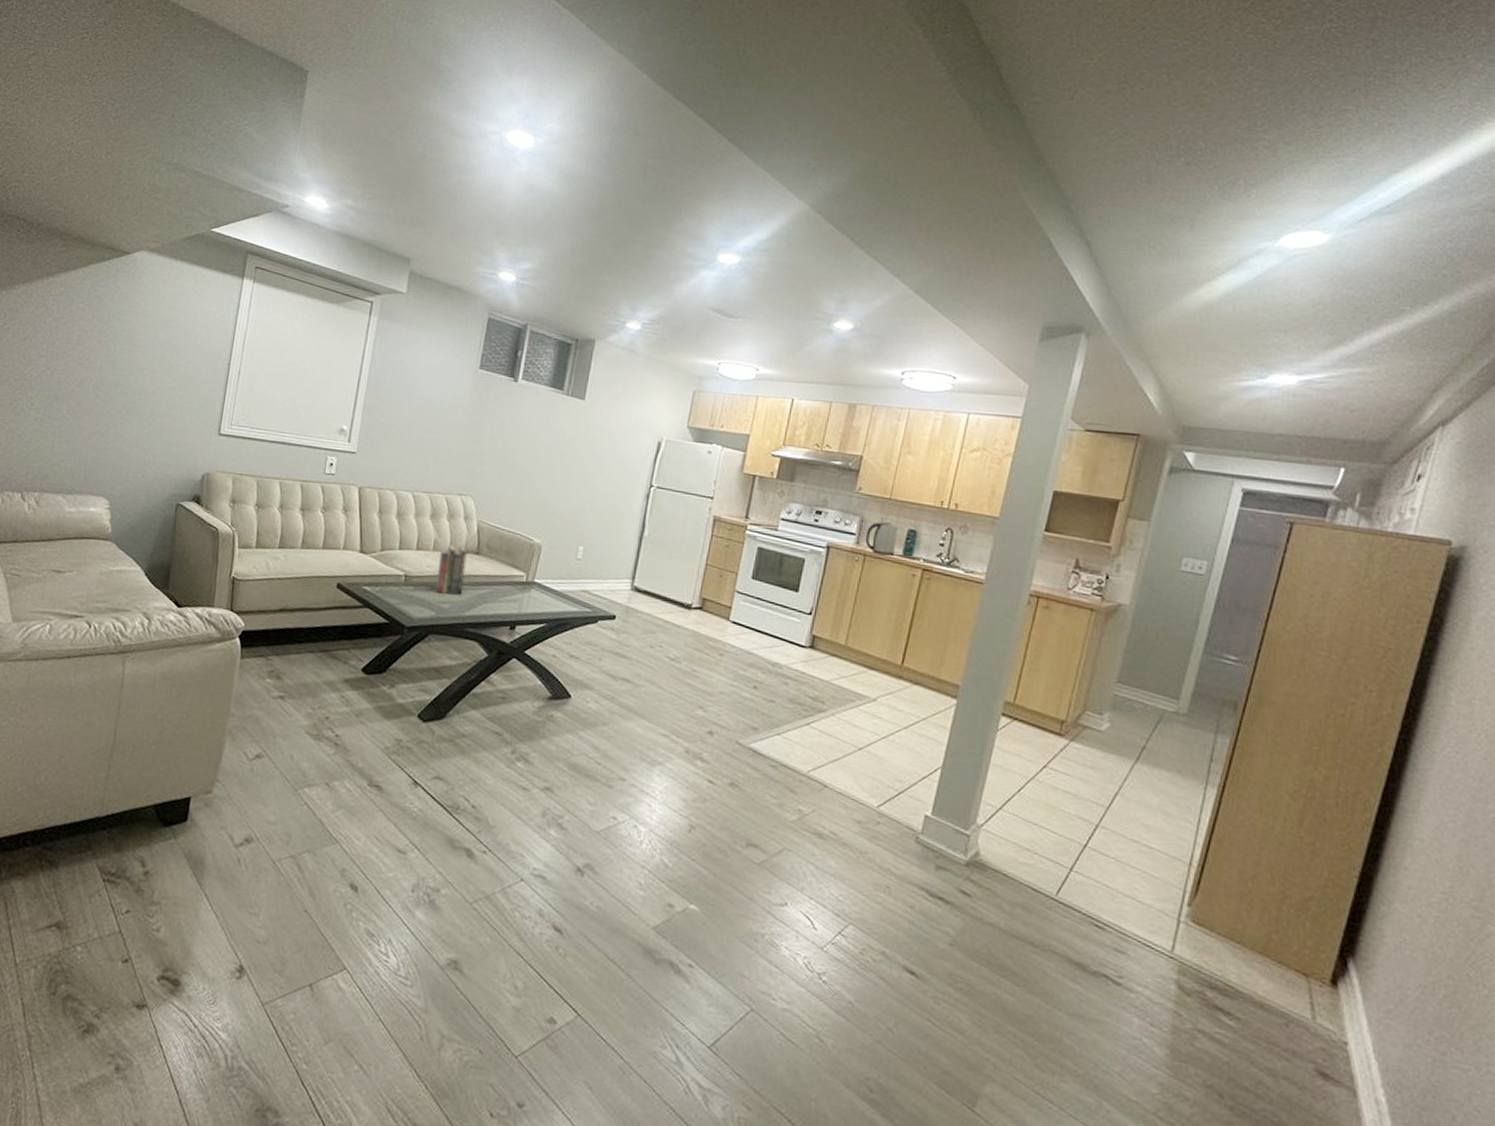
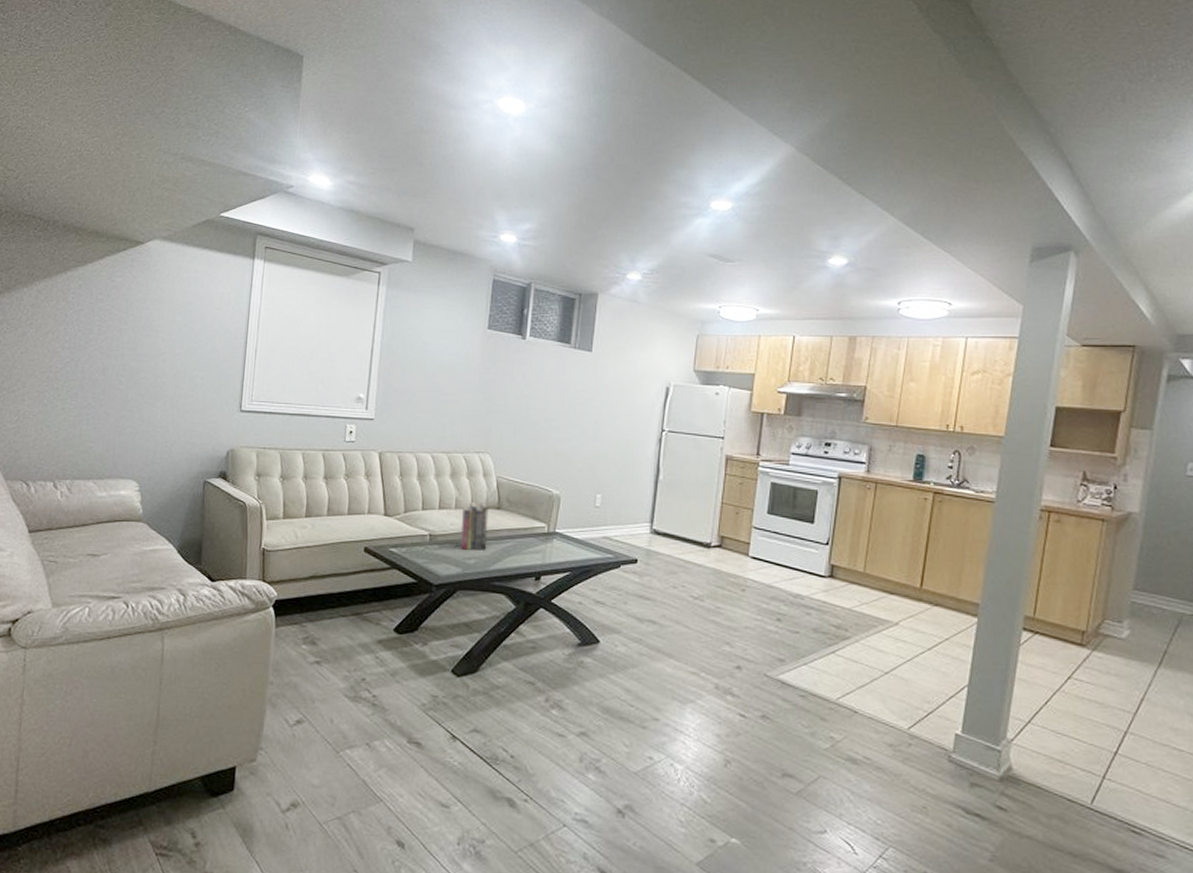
kettle: present [865,521,899,557] -> none [875,448,907,483]

